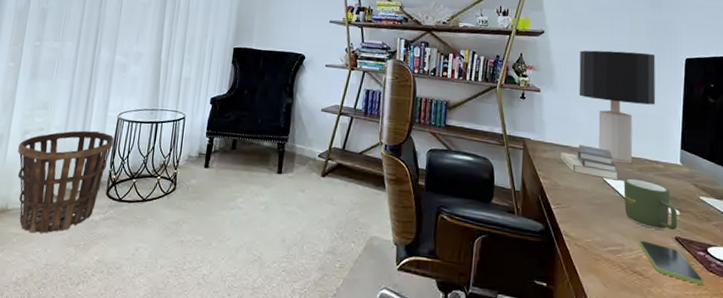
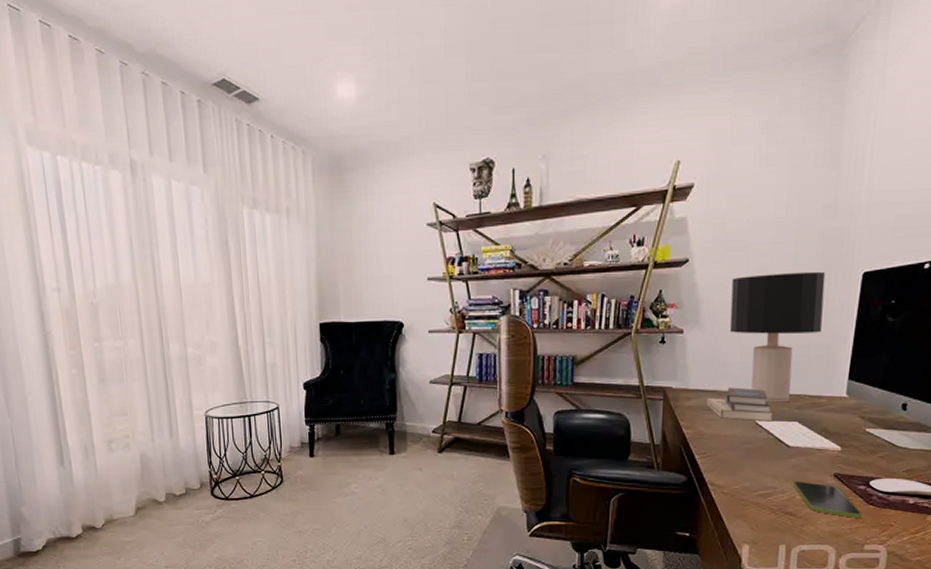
basket: present [17,130,114,234] -> none [106,432,207,540]
mug: present [623,178,678,230] -> none [778,417,839,468]

